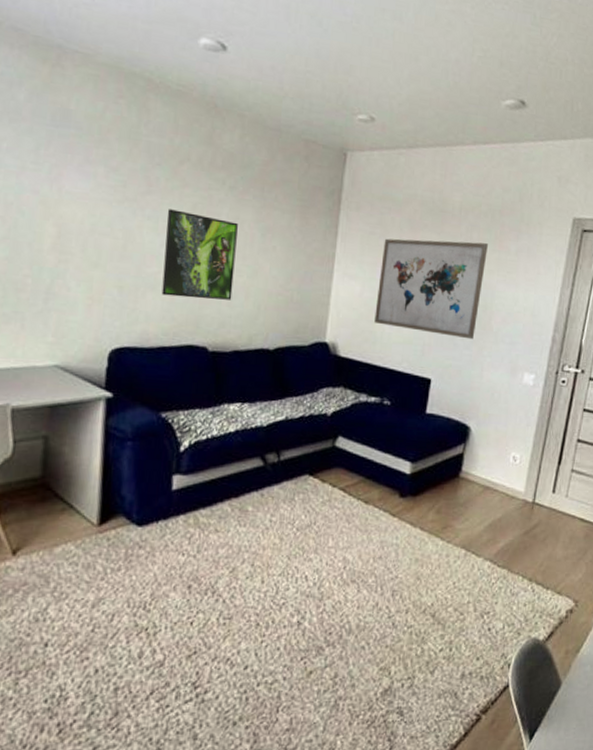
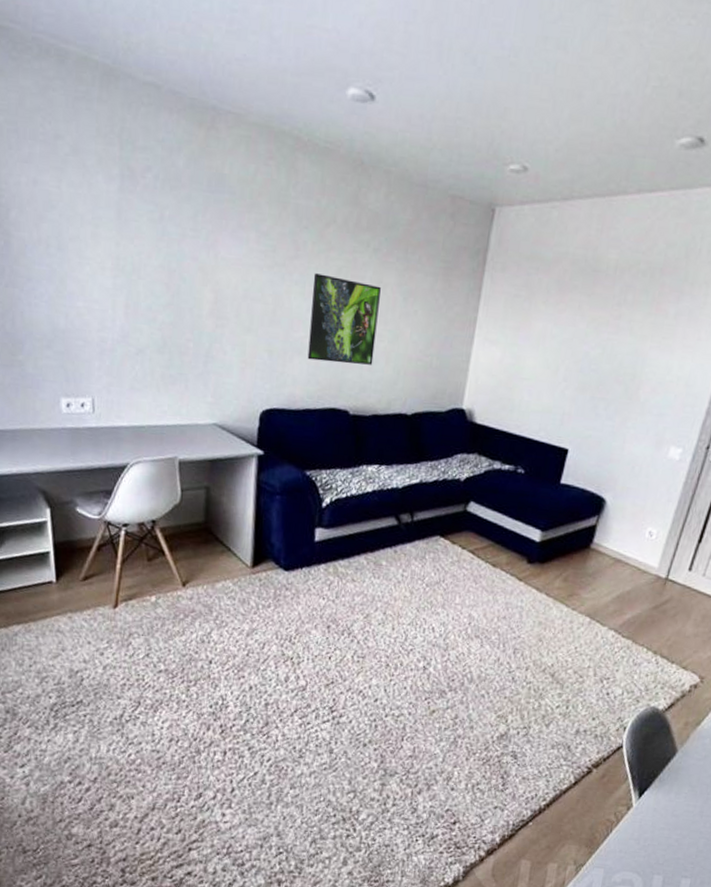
wall art: present [374,238,488,340] -> none [513,301,644,410]

